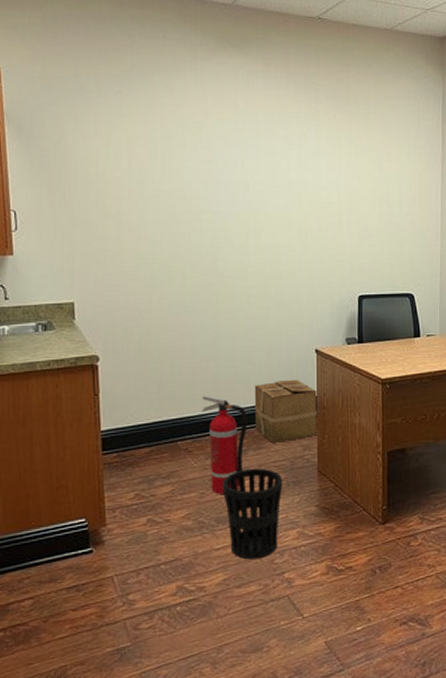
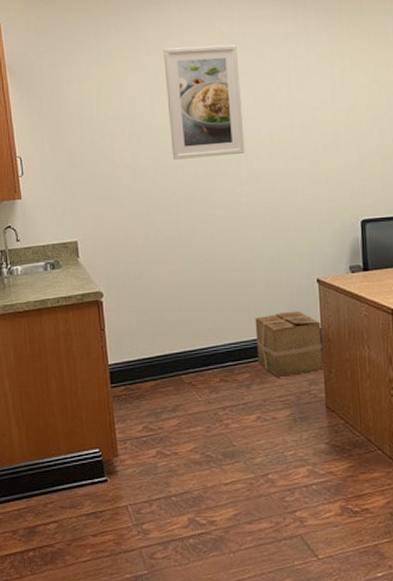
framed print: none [177,115,254,226] -> present [163,44,245,160]
fire extinguisher: present [201,394,248,494] -> none [202,328,250,429]
wastebasket: present [222,468,283,560] -> none [227,402,290,496]

